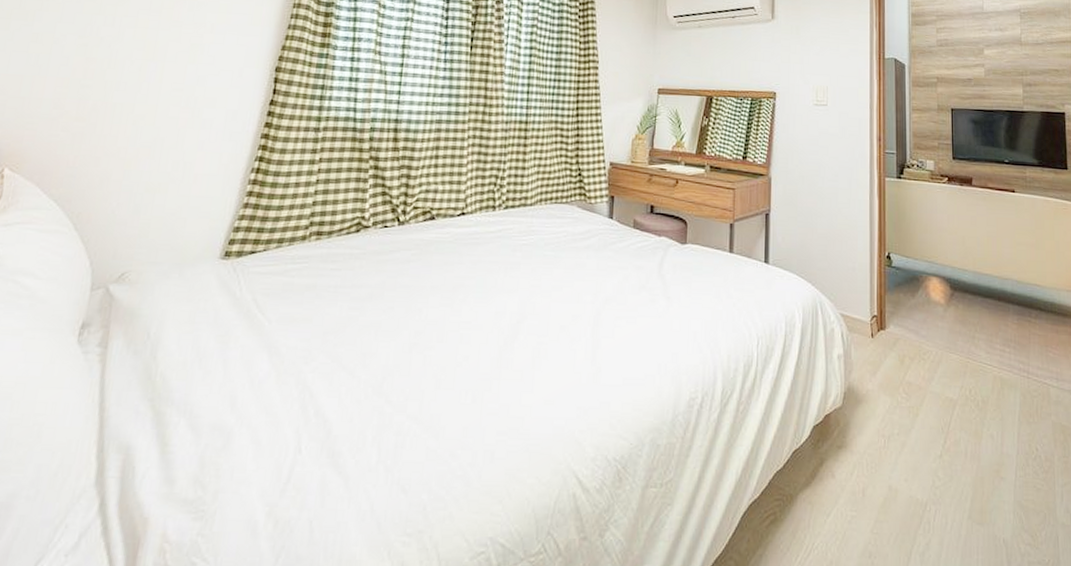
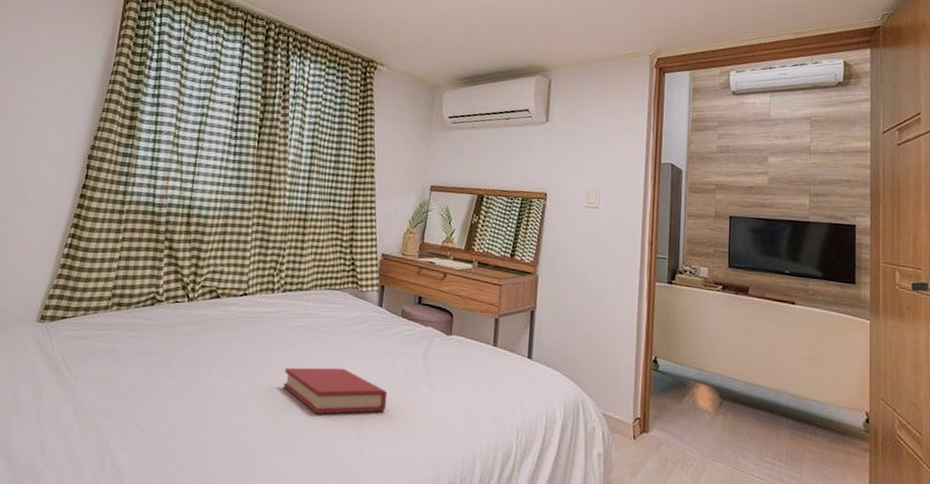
hardback book: none [509,286,622,339] -> present [283,367,388,415]

